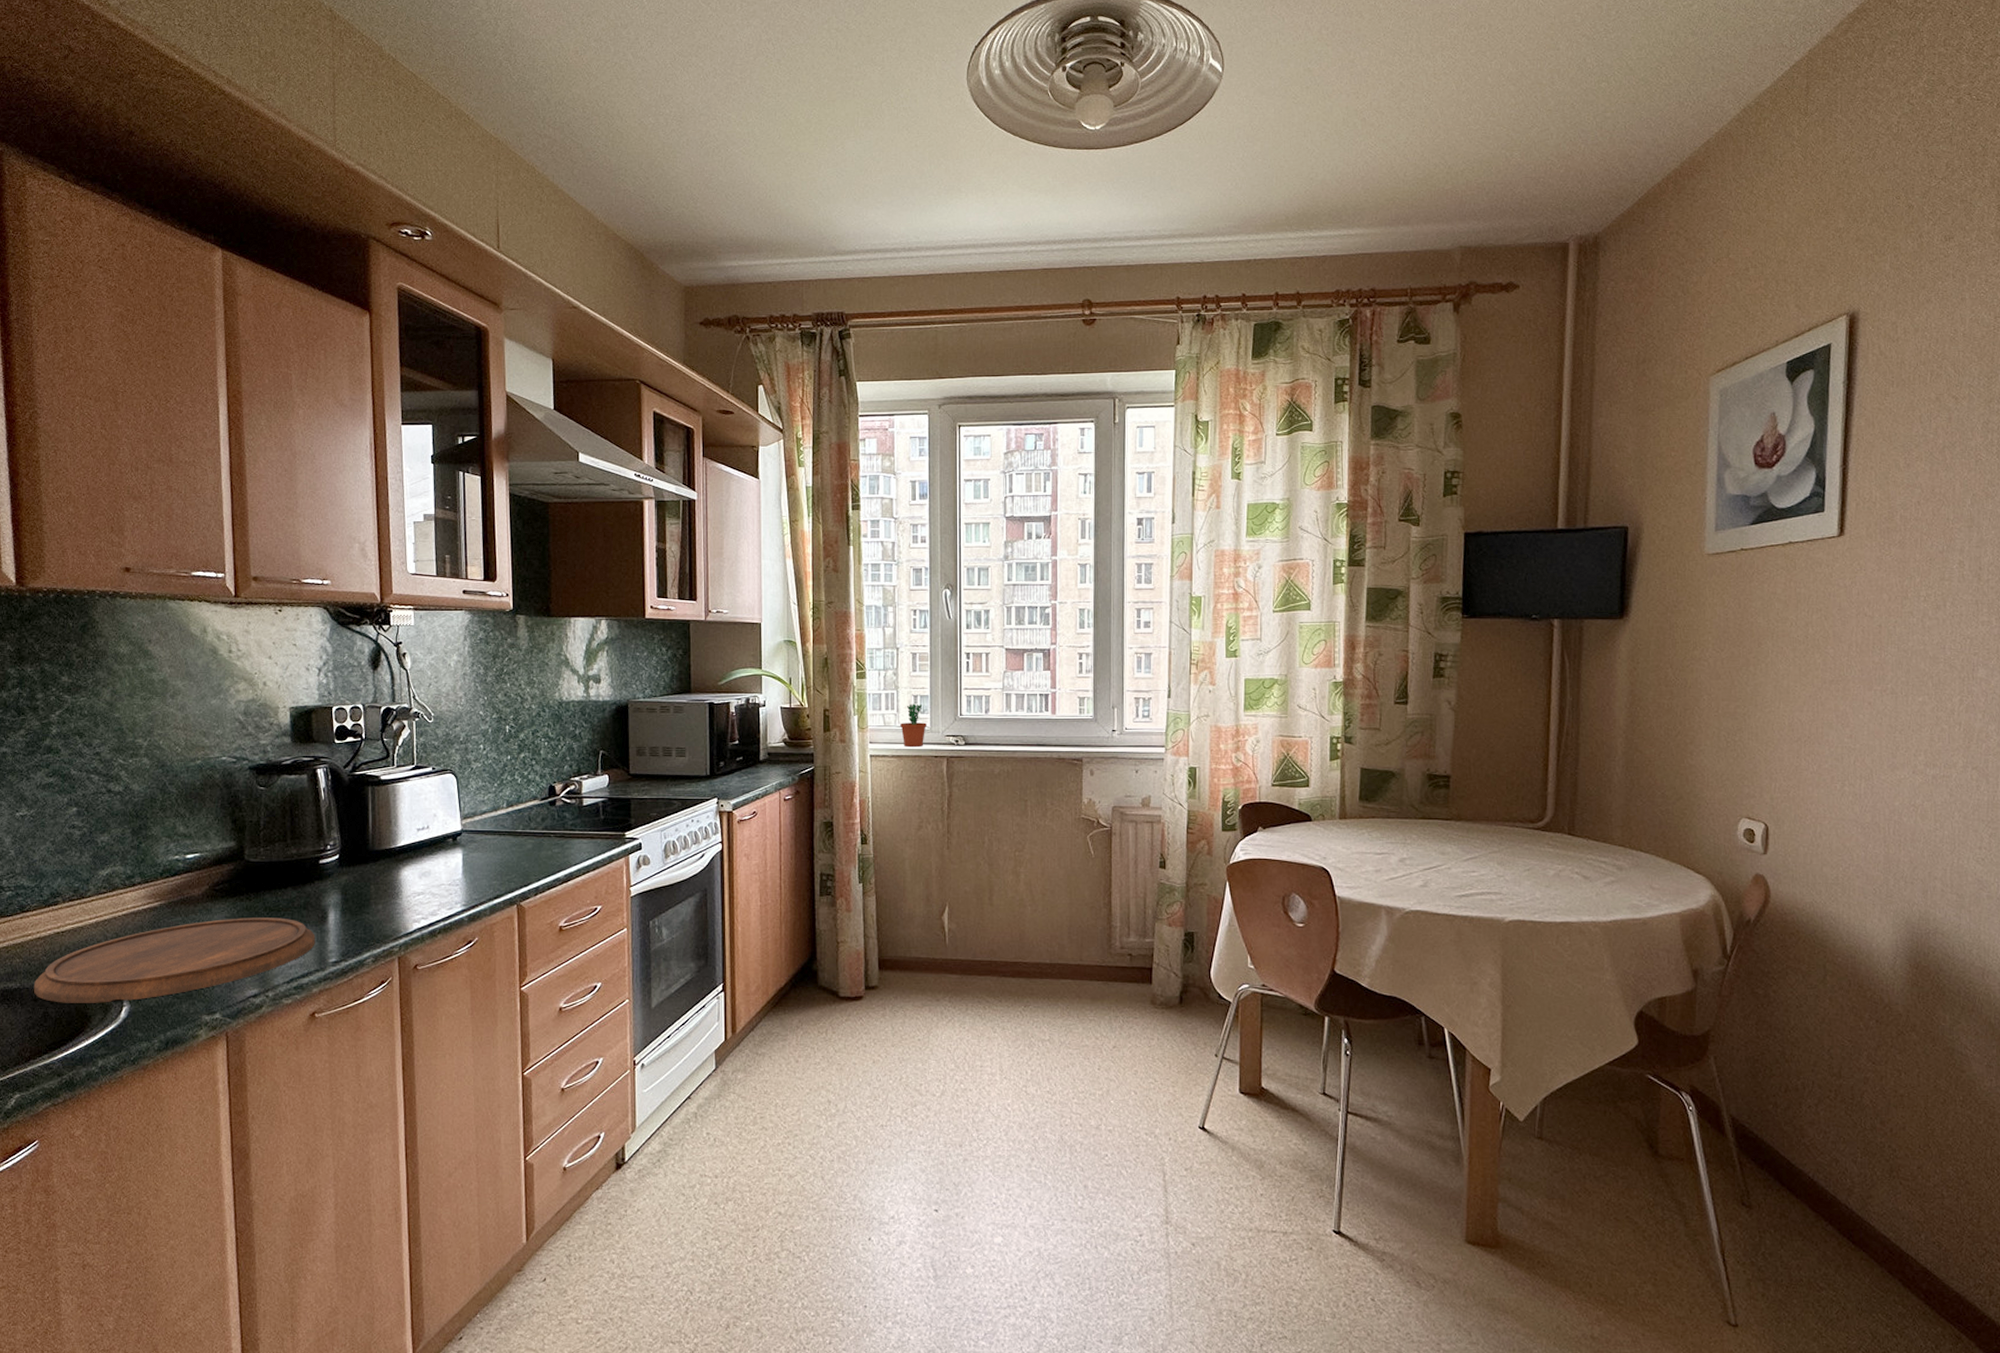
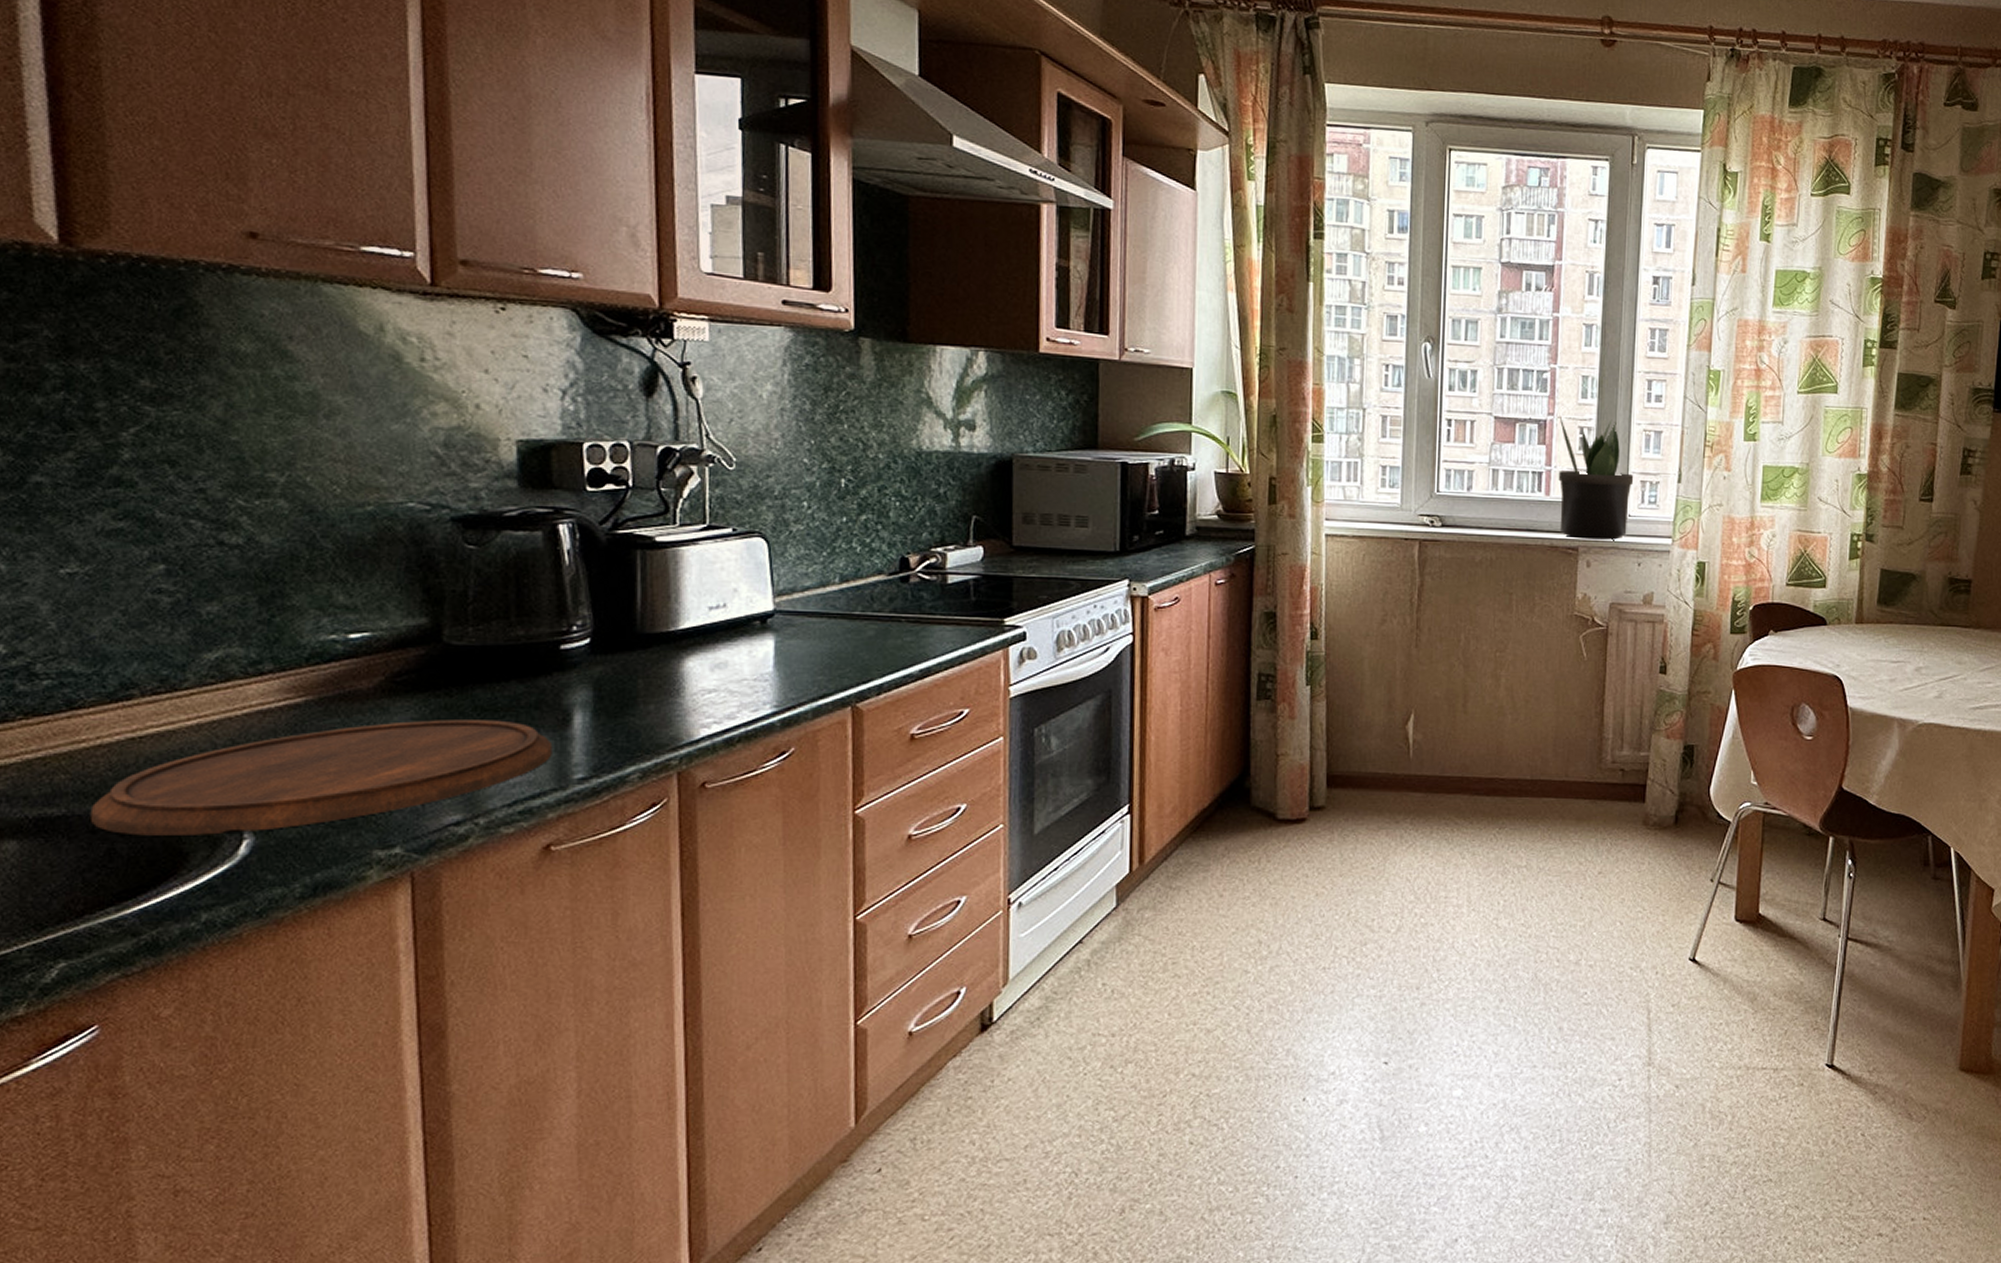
flower pot: present [900,703,928,748] -> none [1364,475,1397,528]
planter: none [1061,644,1129,752] -> present [1558,416,1634,541]

